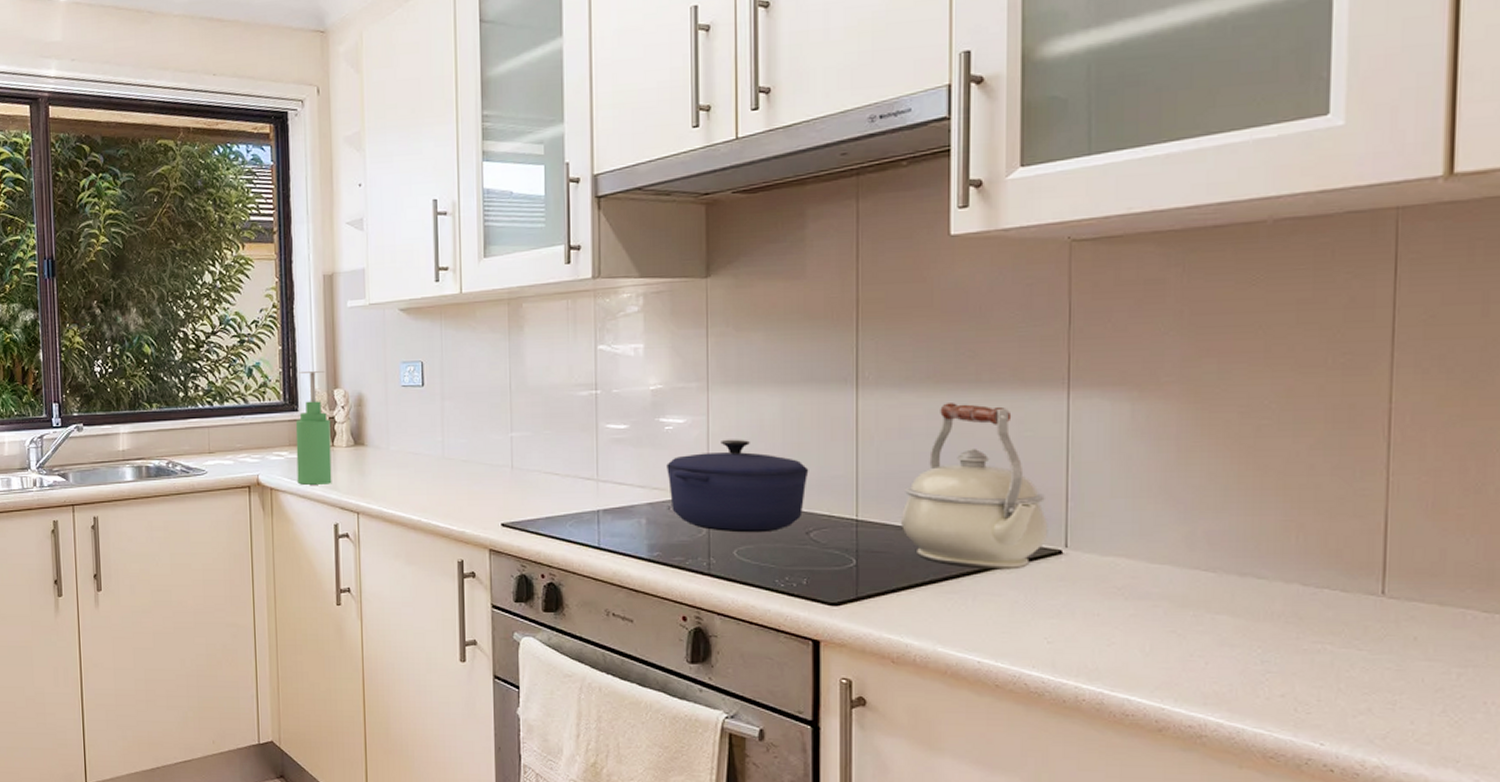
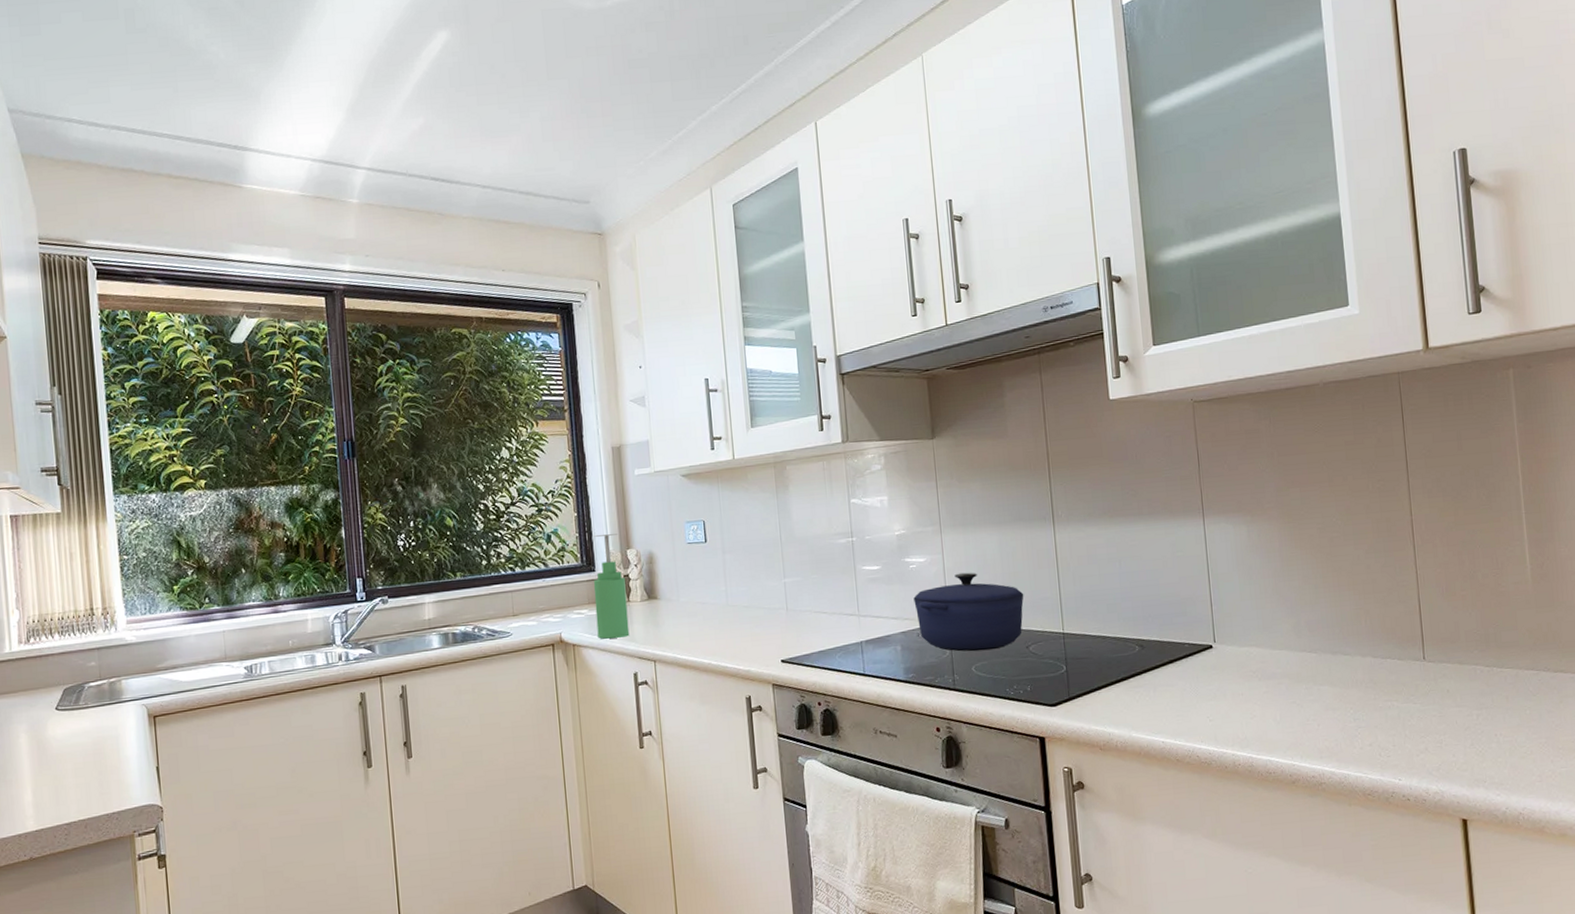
kettle: present [901,403,1048,570] -> none [1096,532,1201,666]

